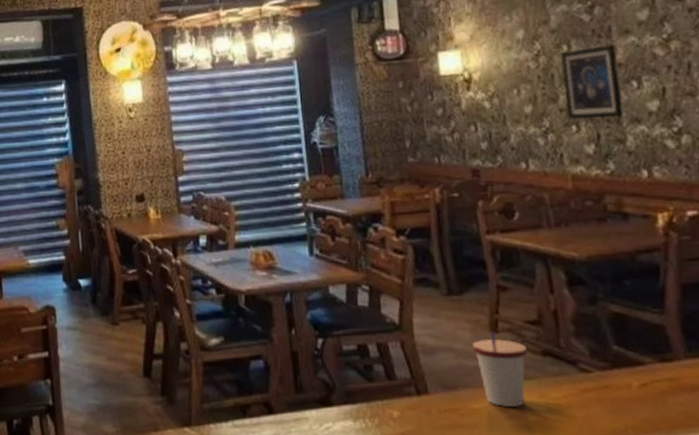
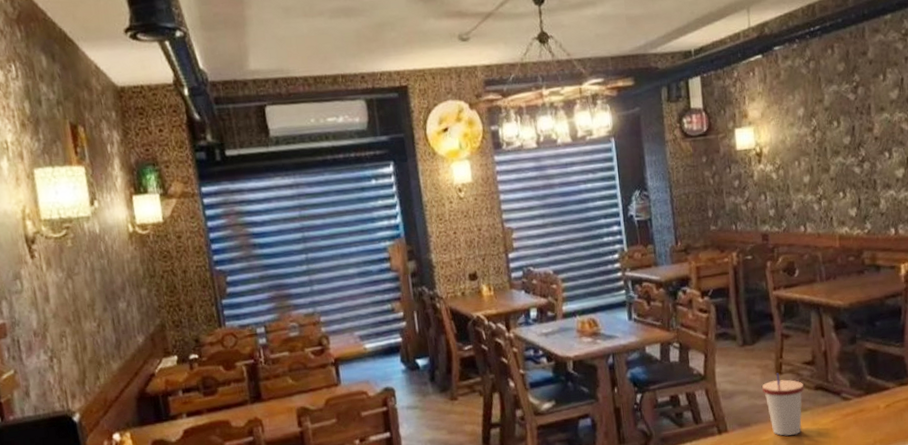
wall art: present [560,45,624,120] -> none [831,121,878,187]

